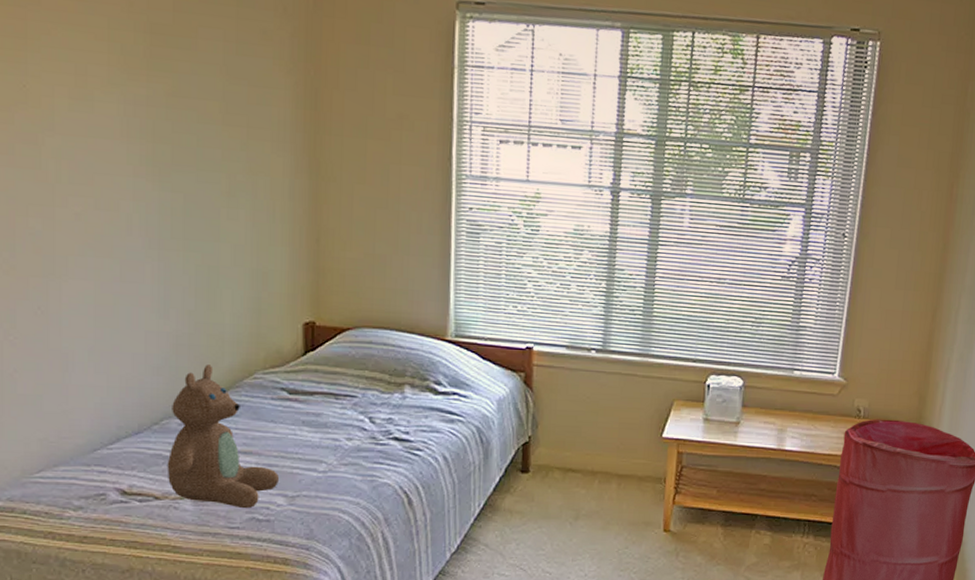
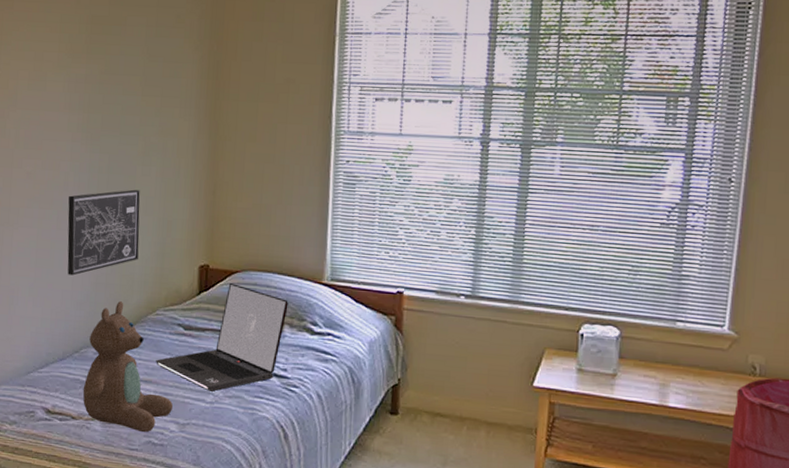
wall art: none [134,235,229,336] -> present [67,189,140,276]
laptop: none [256,342,409,460] -> present [156,283,288,392]

